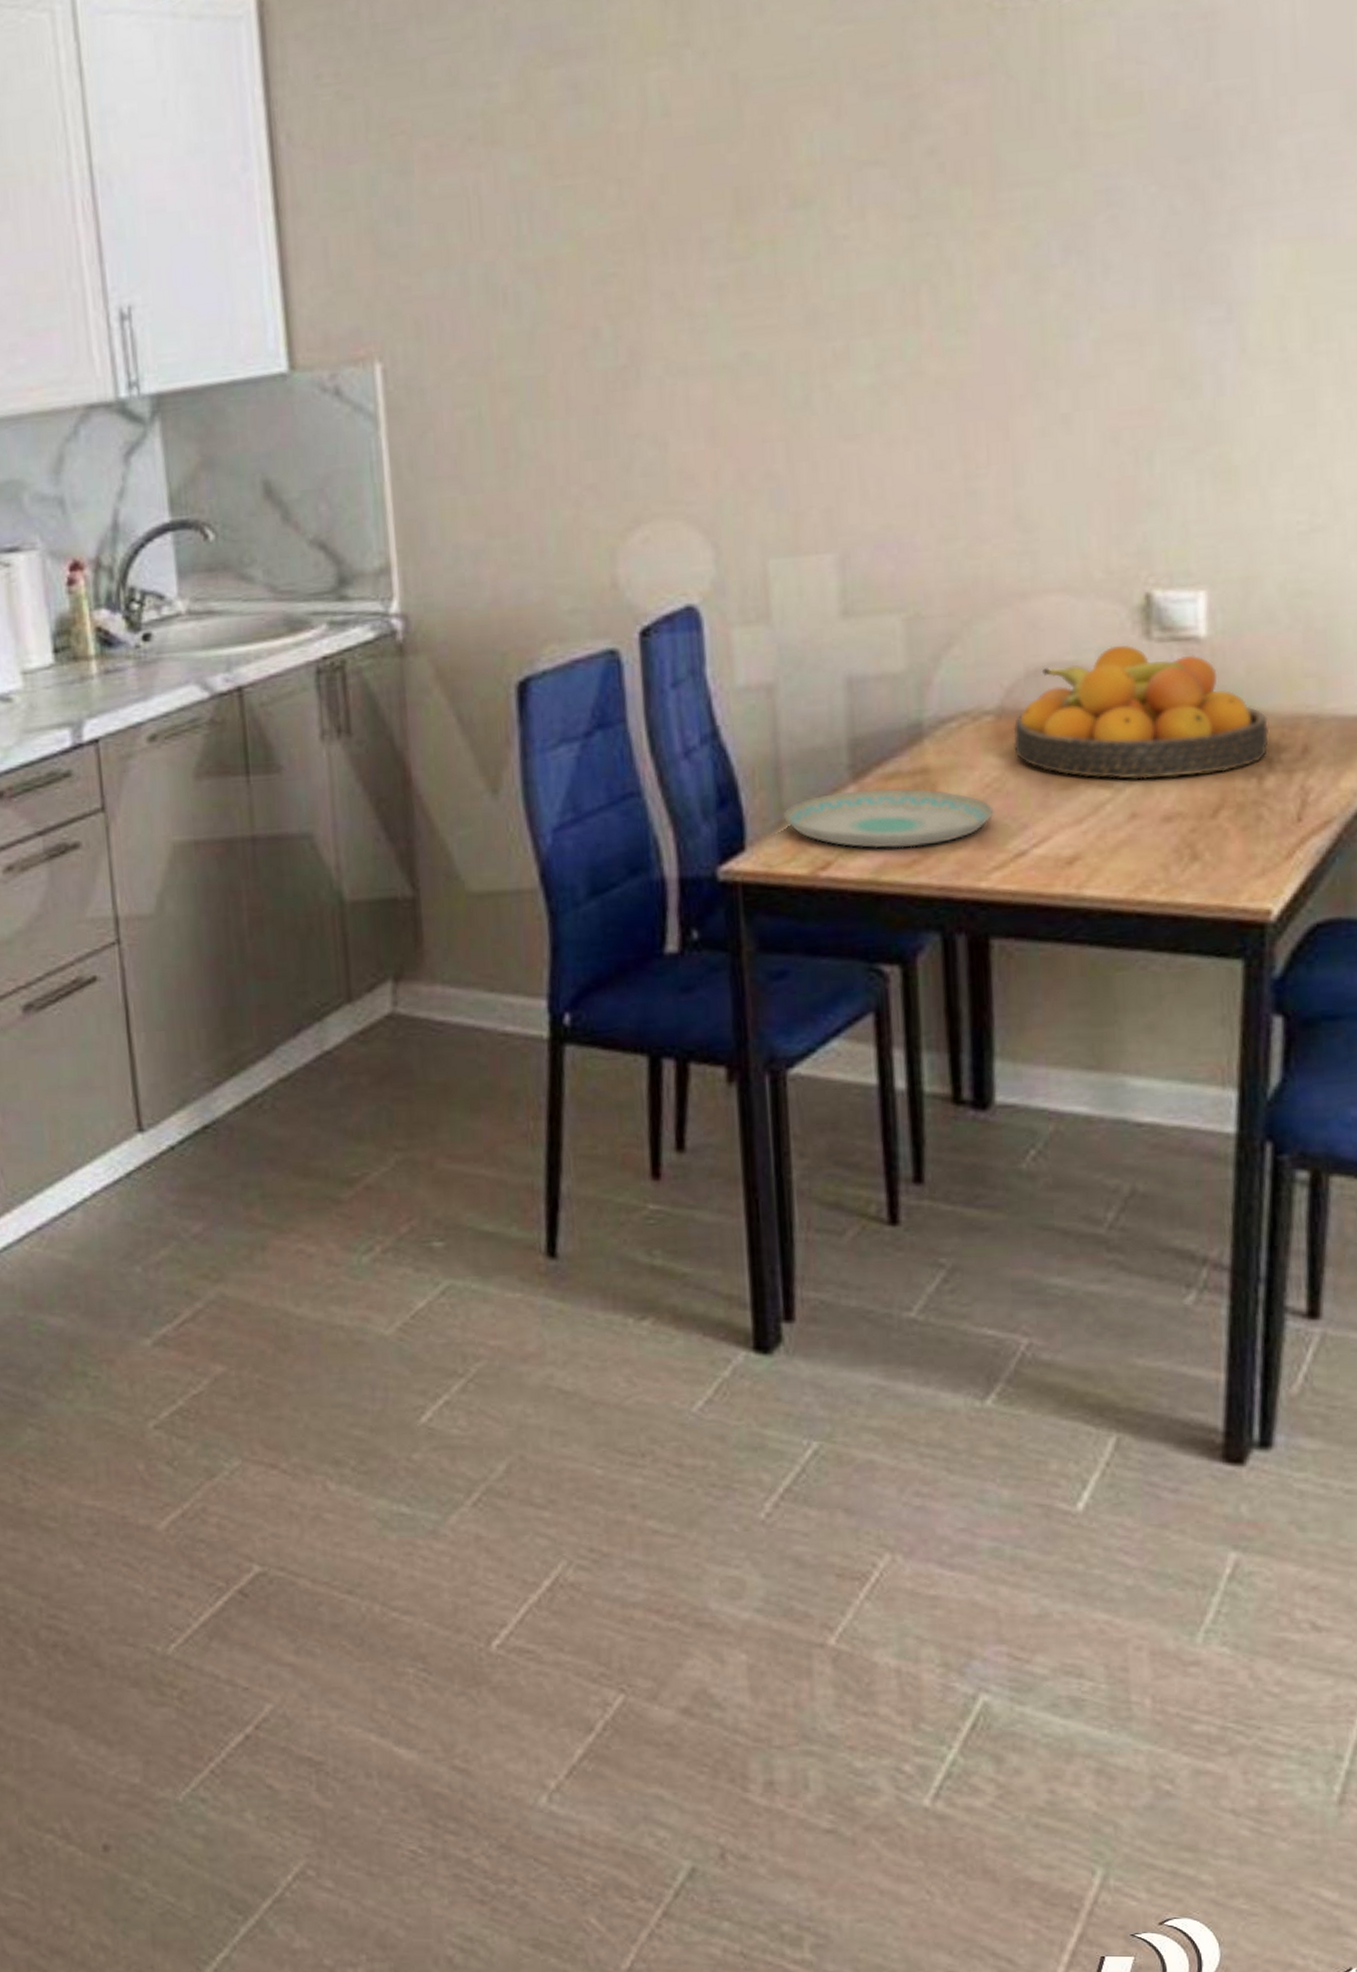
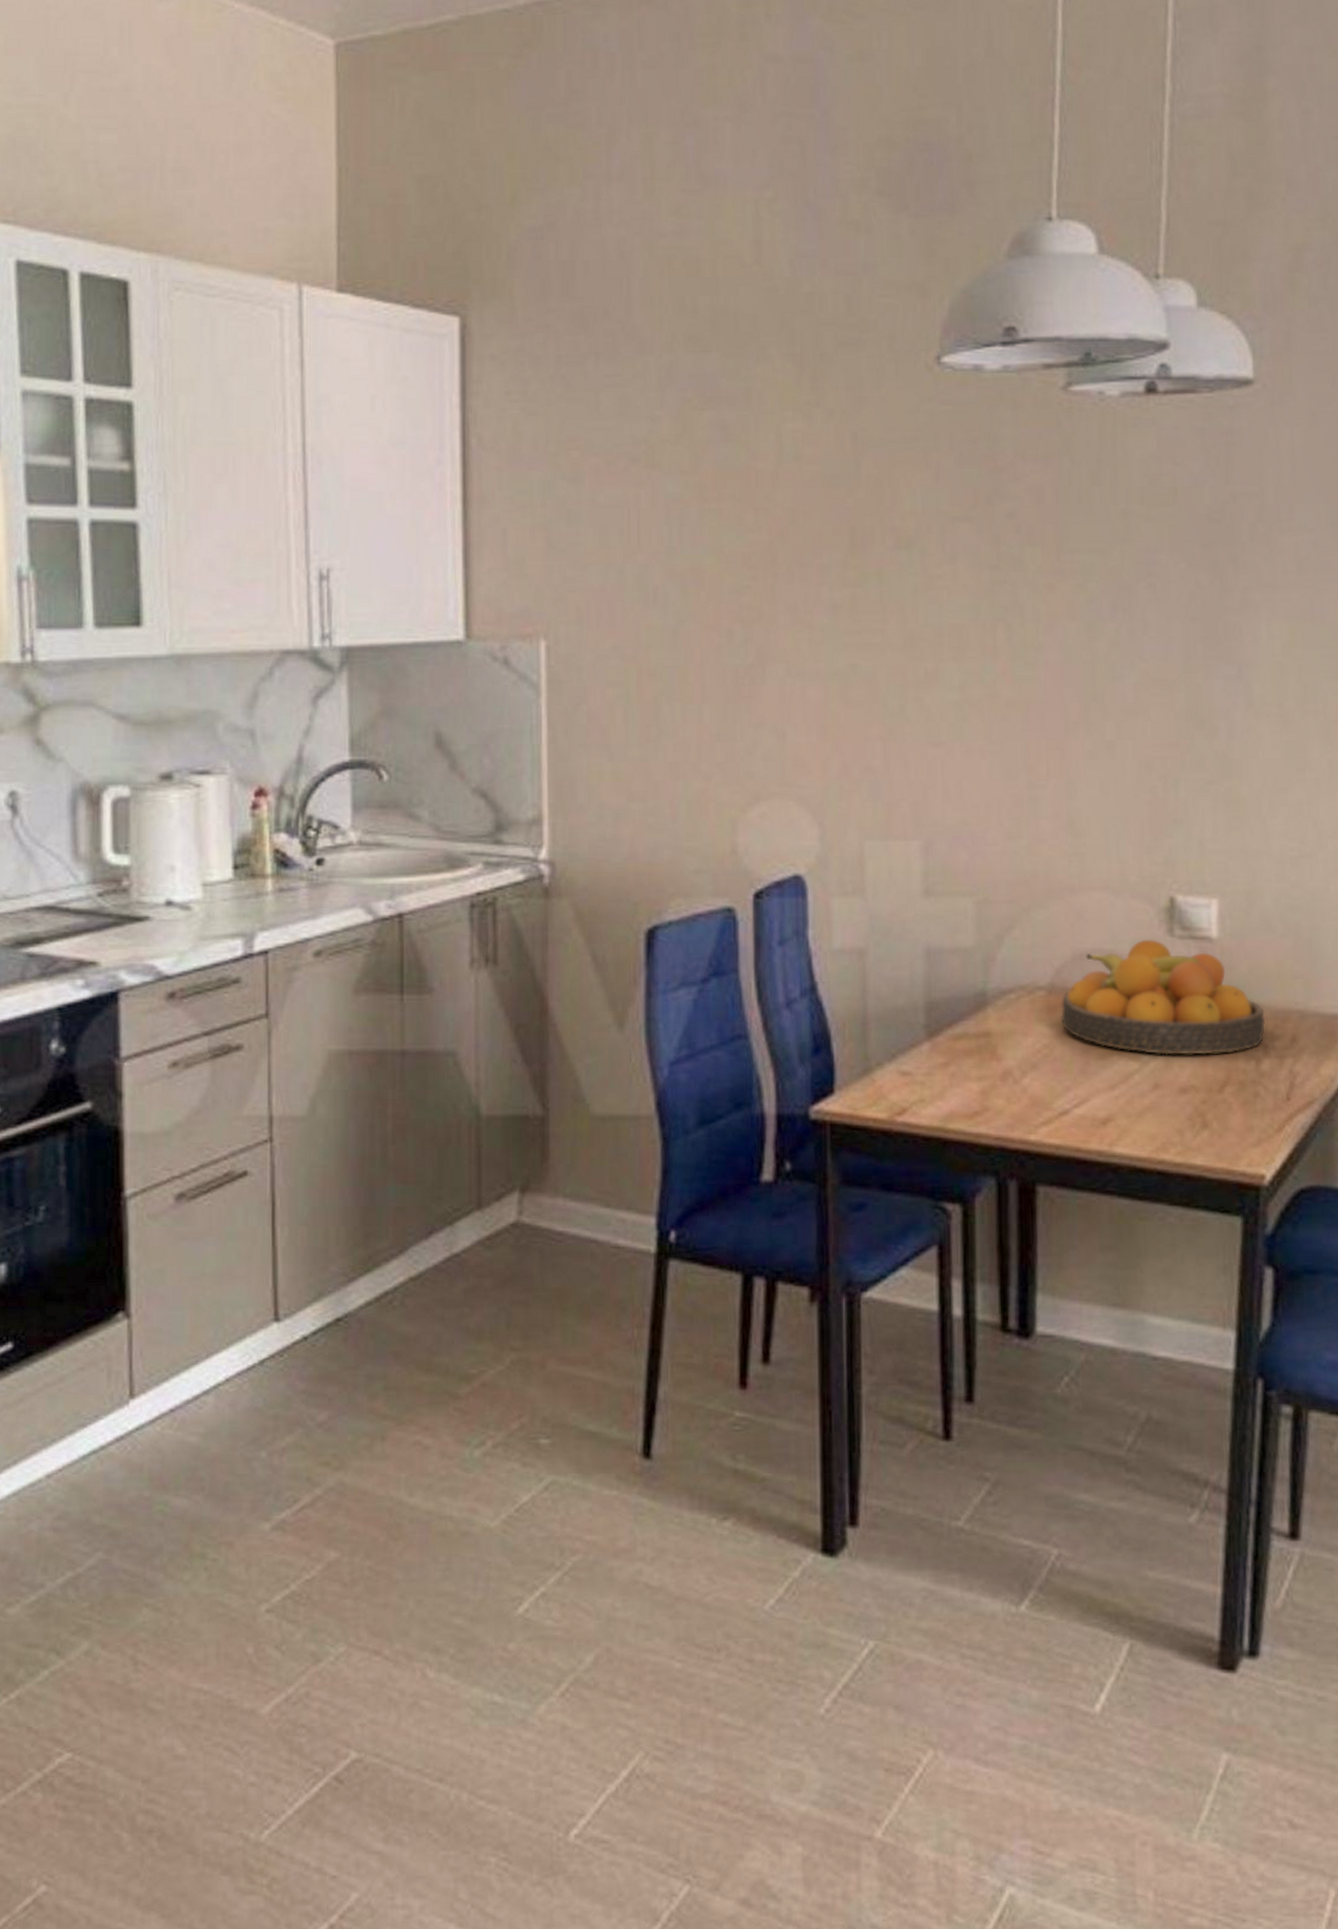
plate: present [783,789,994,849] -> none [867,1047,1043,1101]

